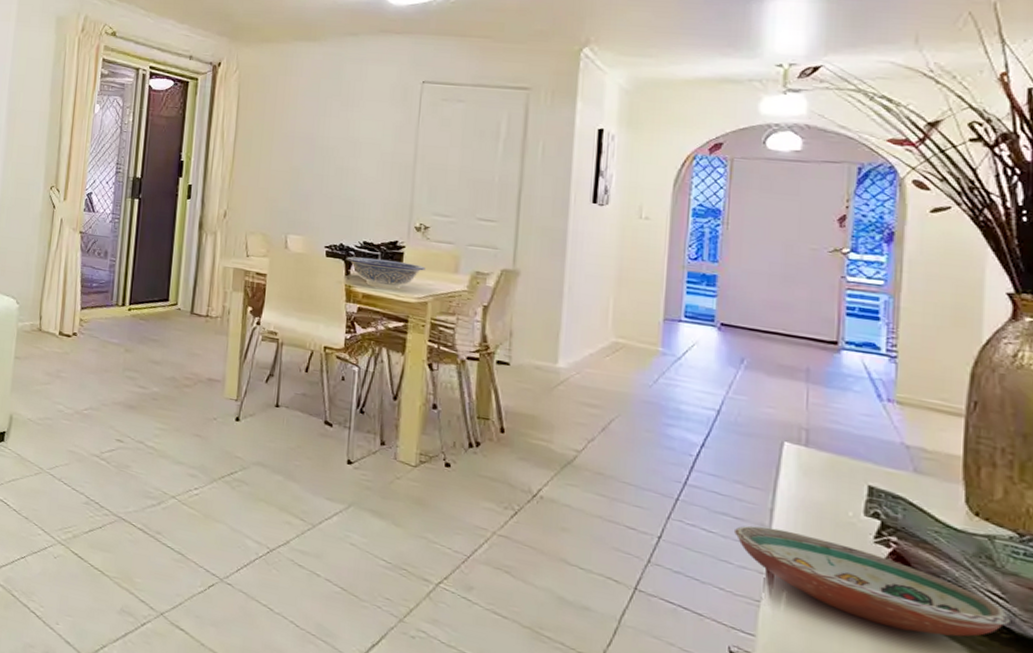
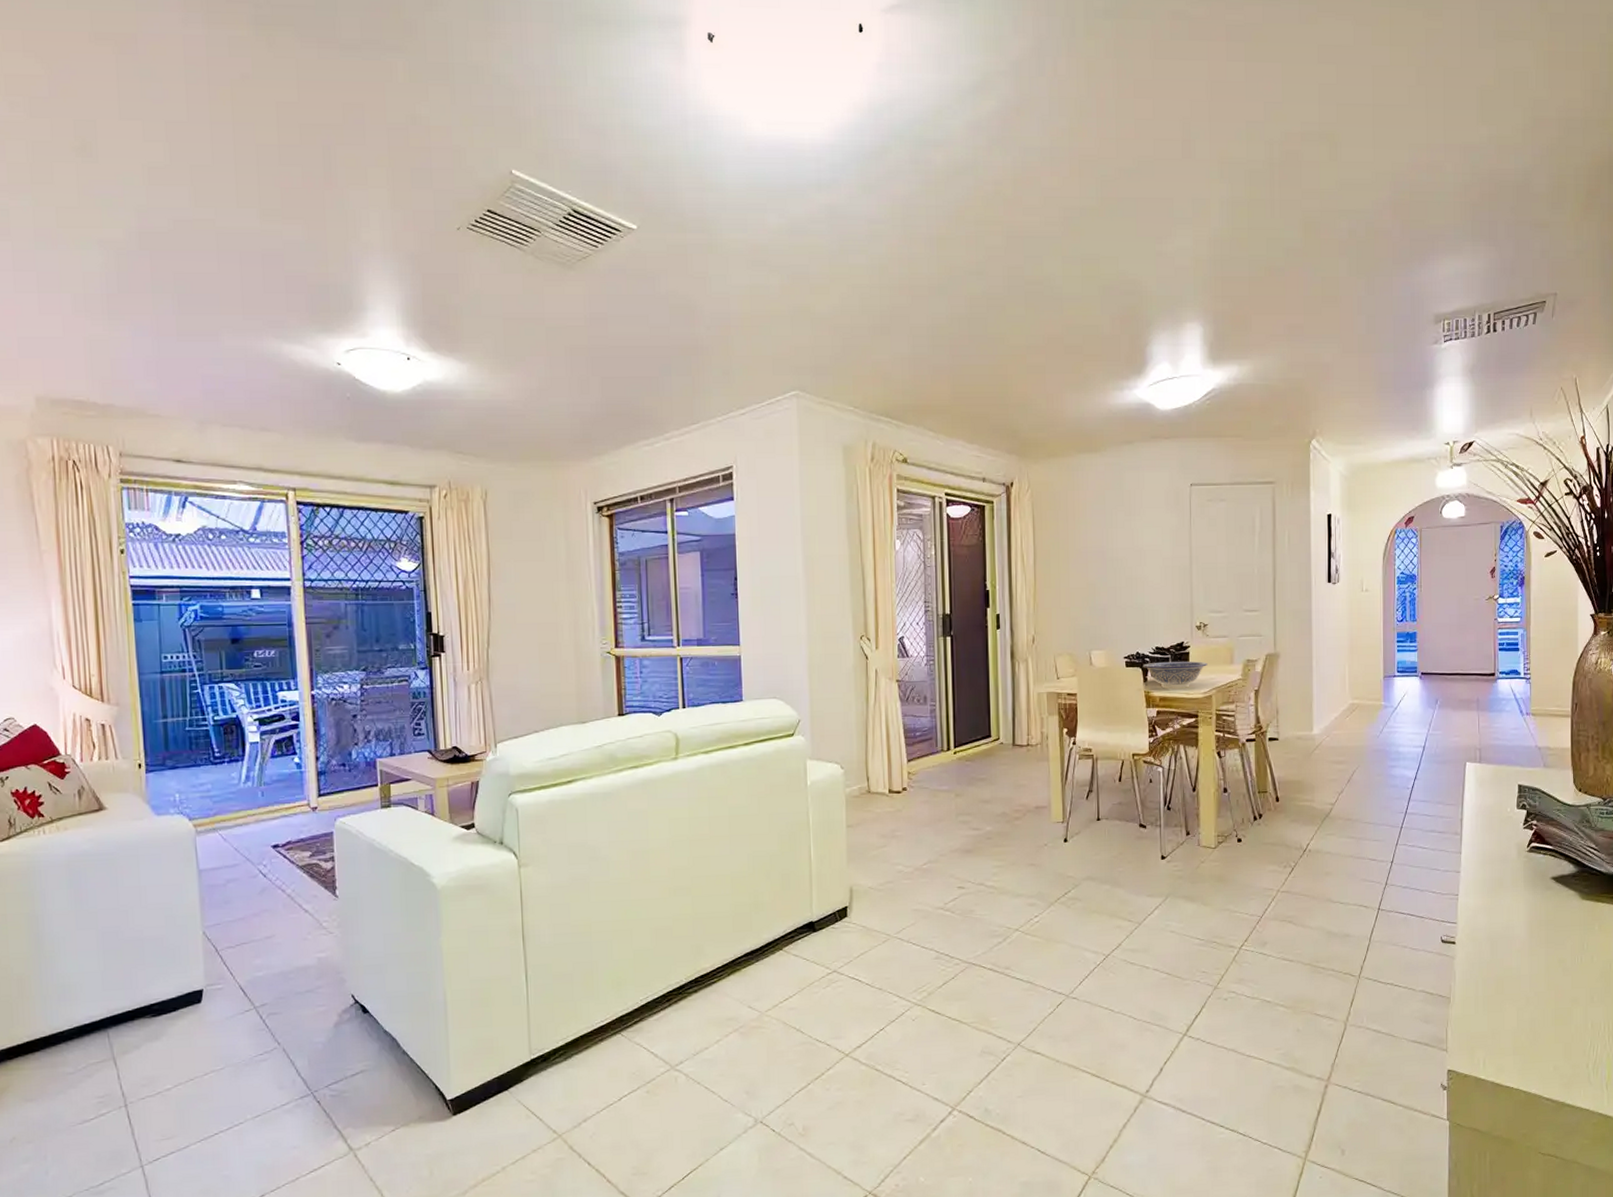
decorative bowl: present [735,526,1010,638] -> none [1440,833,1601,891]

